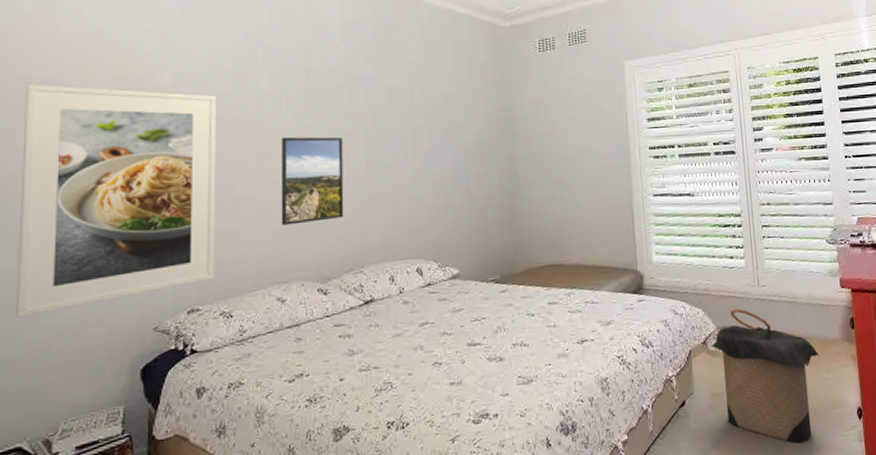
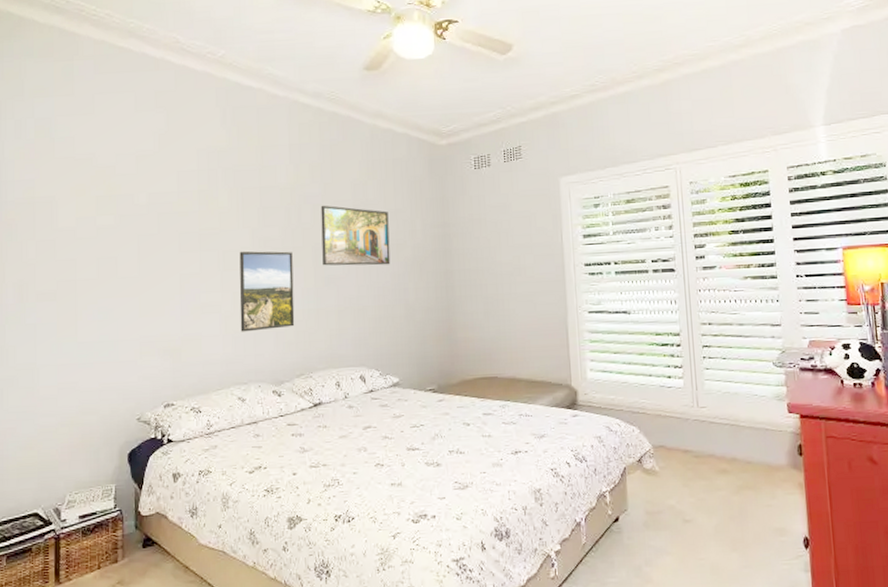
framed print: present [15,83,217,317] -> none [29,203,186,404]
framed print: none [374,87,451,152] -> present [320,205,391,266]
laundry hamper: present [710,308,820,444] -> none [646,428,763,569]

